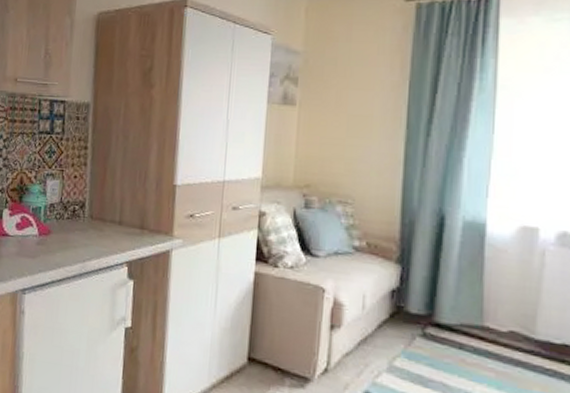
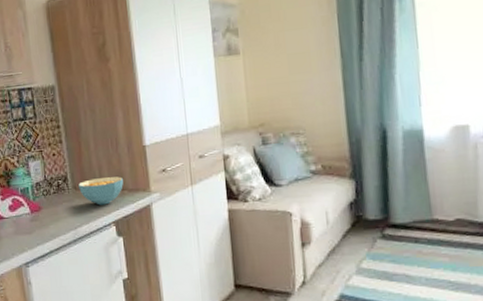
cereal bowl: none [95,210,145,242] -> present [79,176,123,205]

